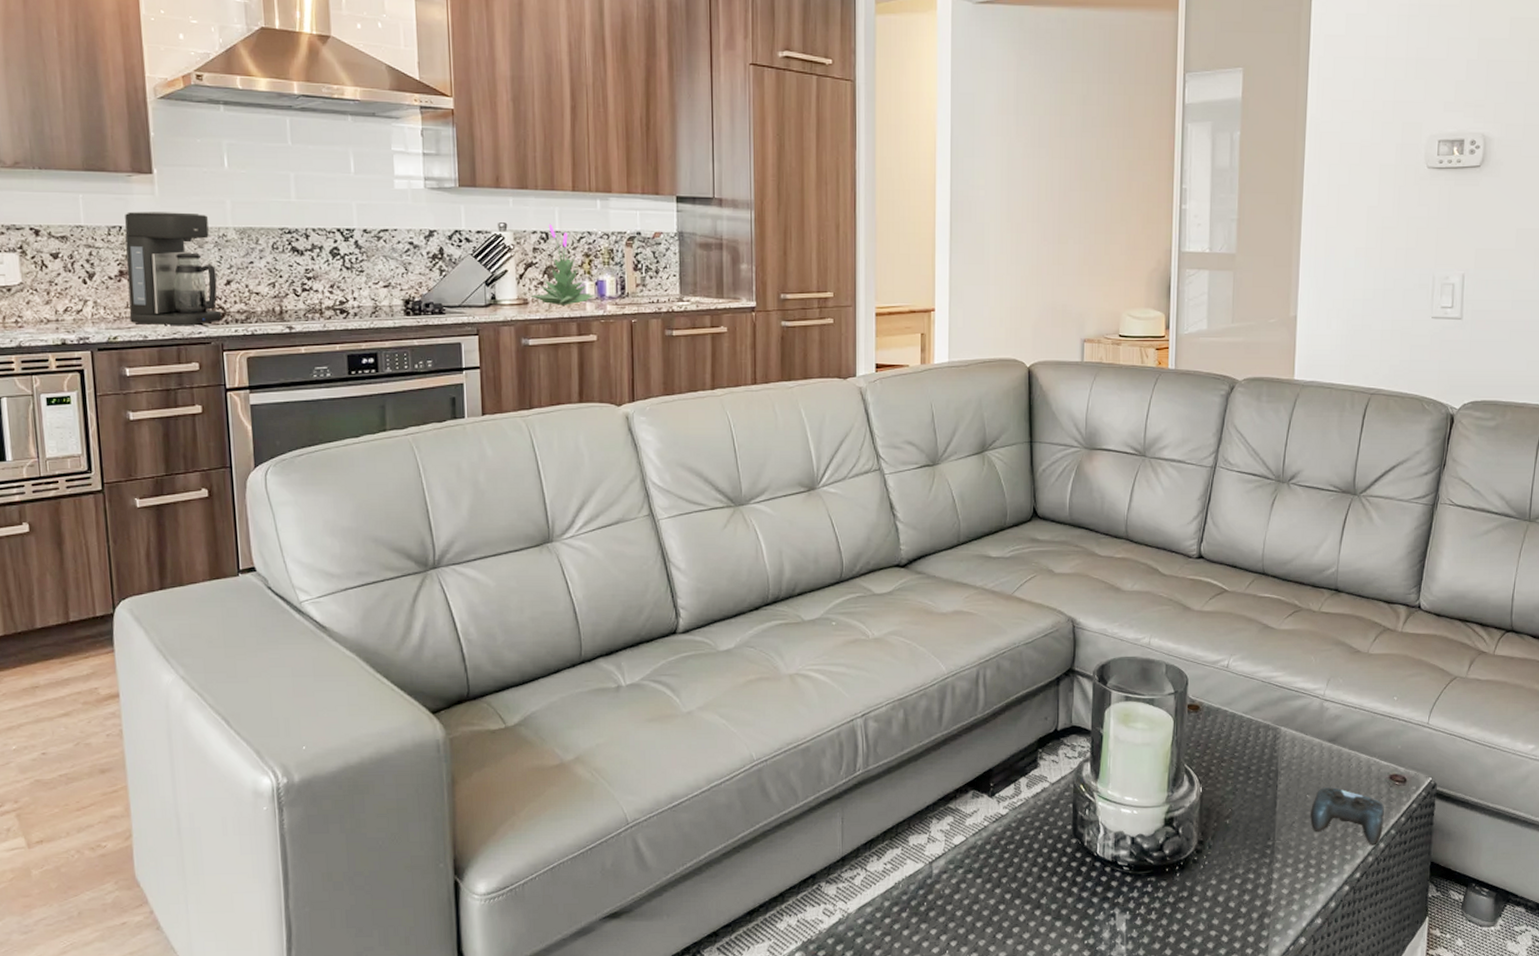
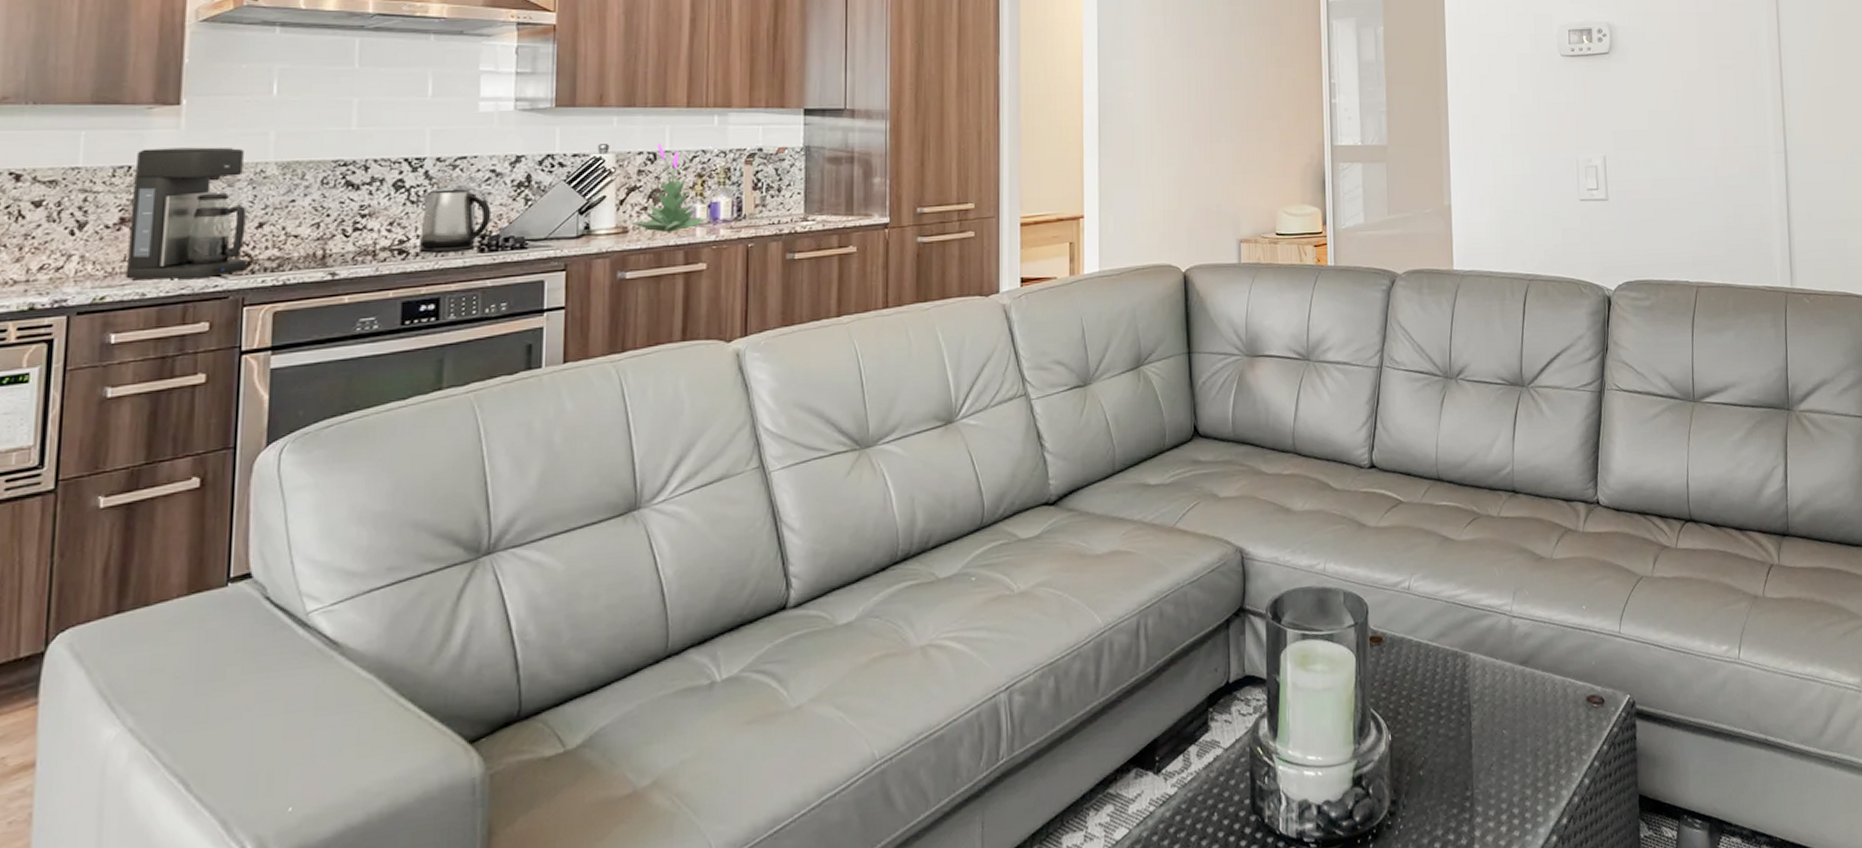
kettle: none [356,257,413,315] -> present [418,187,492,254]
control: present [1310,787,1385,846] -> none [1509,718,1586,783]

